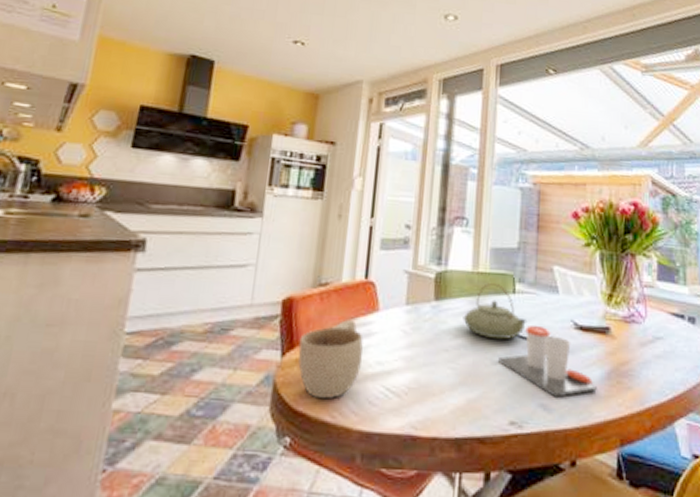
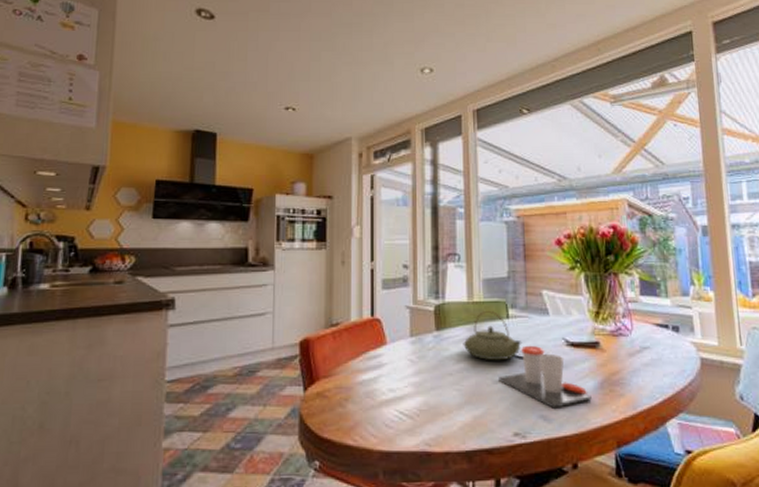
cup: present [298,320,363,399] -> none [318,354,375,426]

